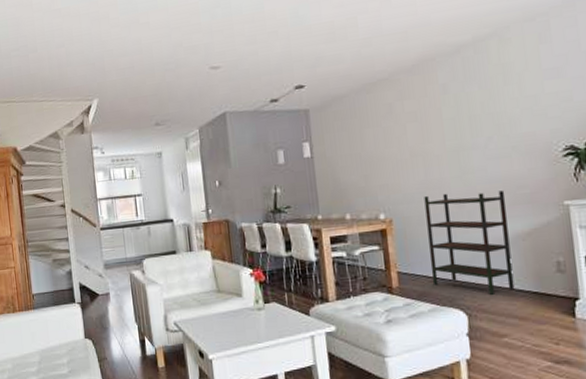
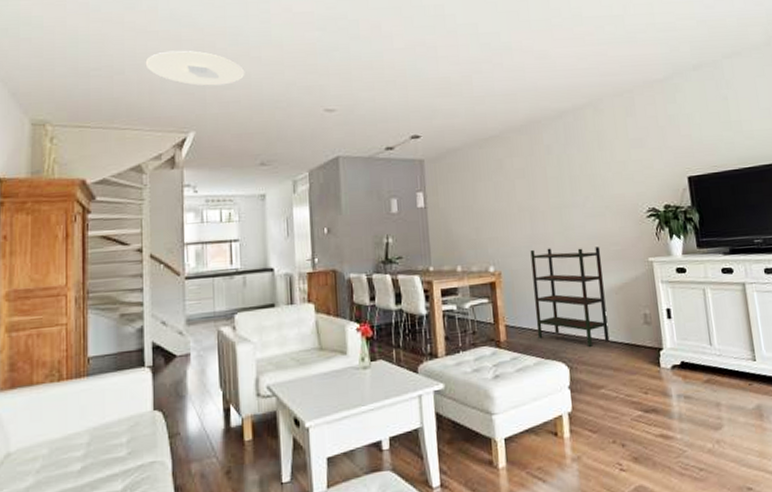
ceiling light: none [52,23,137,56] -> present [145,50,245,86]

